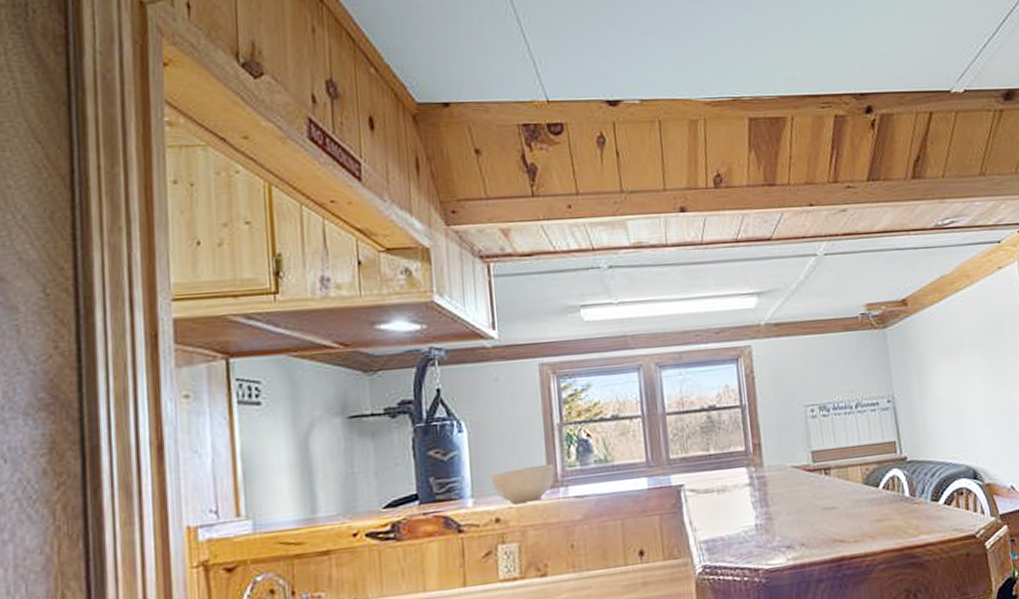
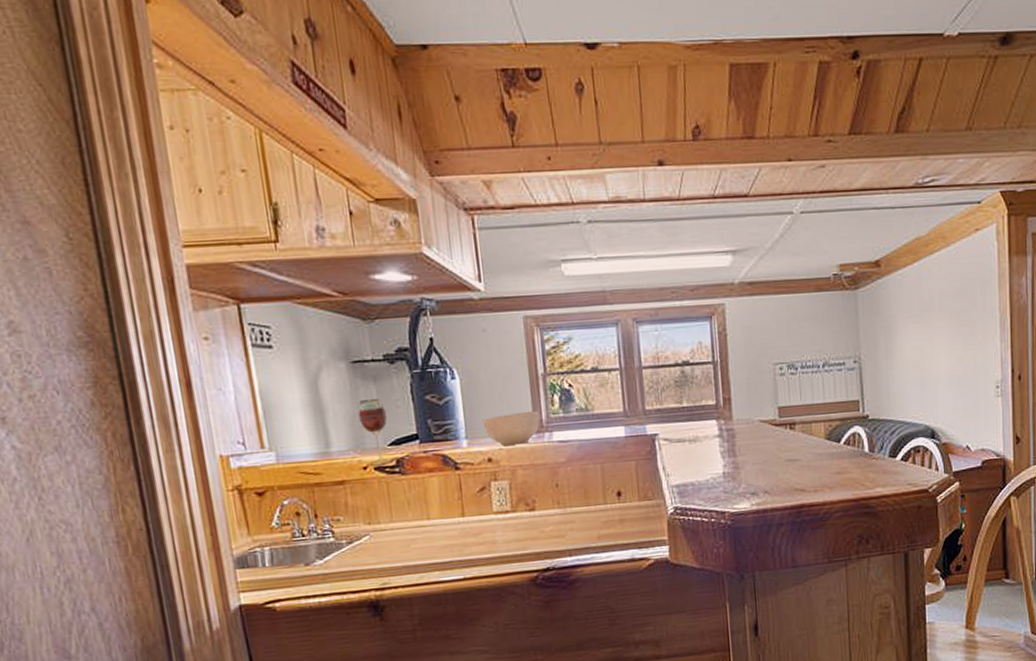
wineglass: none [350,455,388,532] -> present [357,398,394,466]

